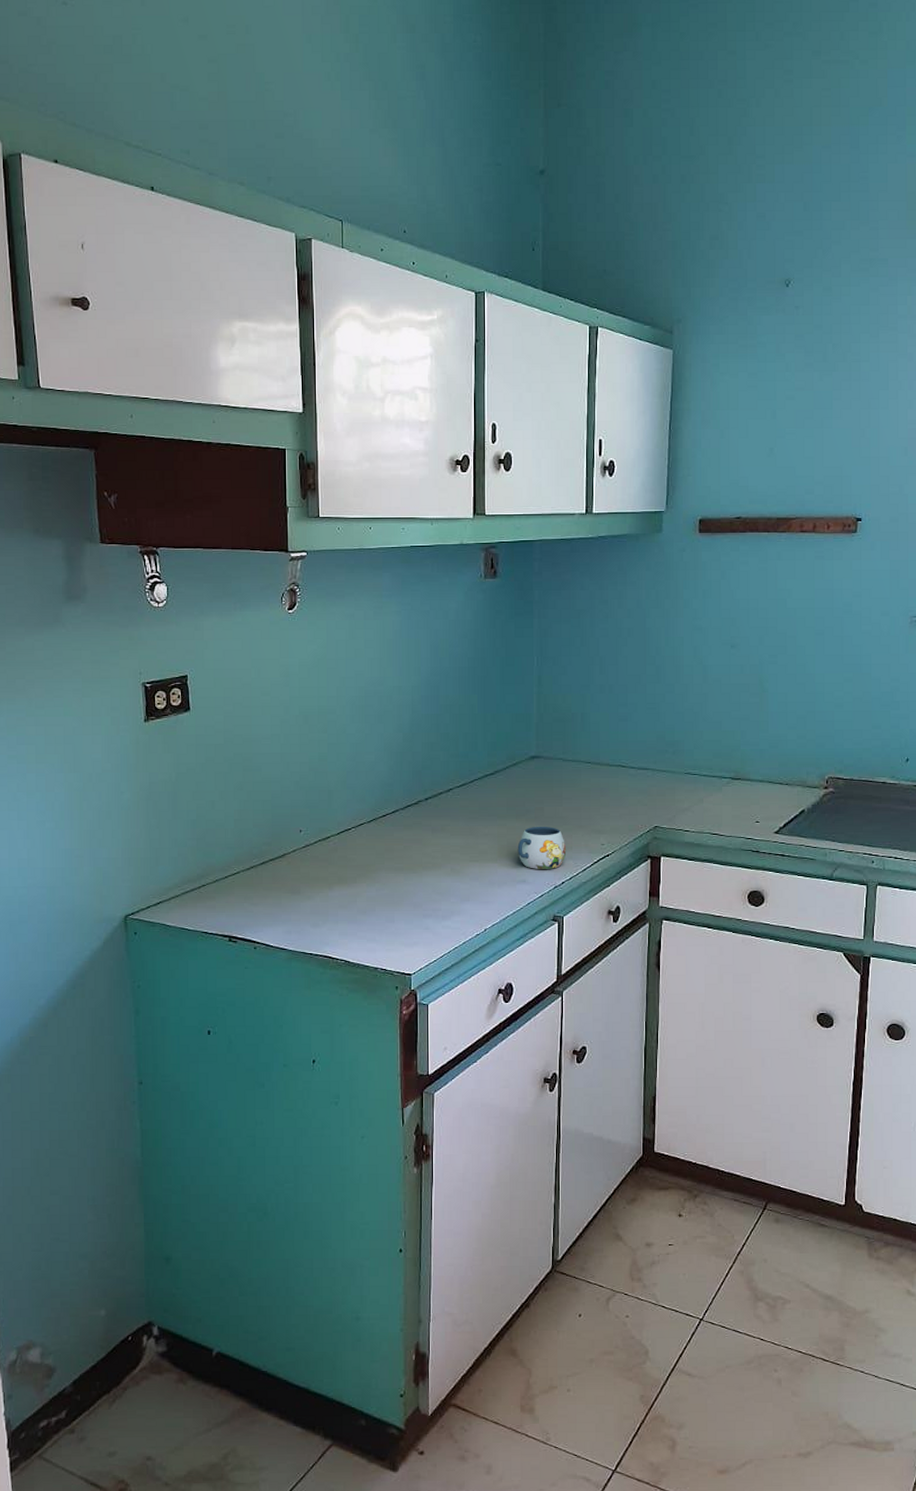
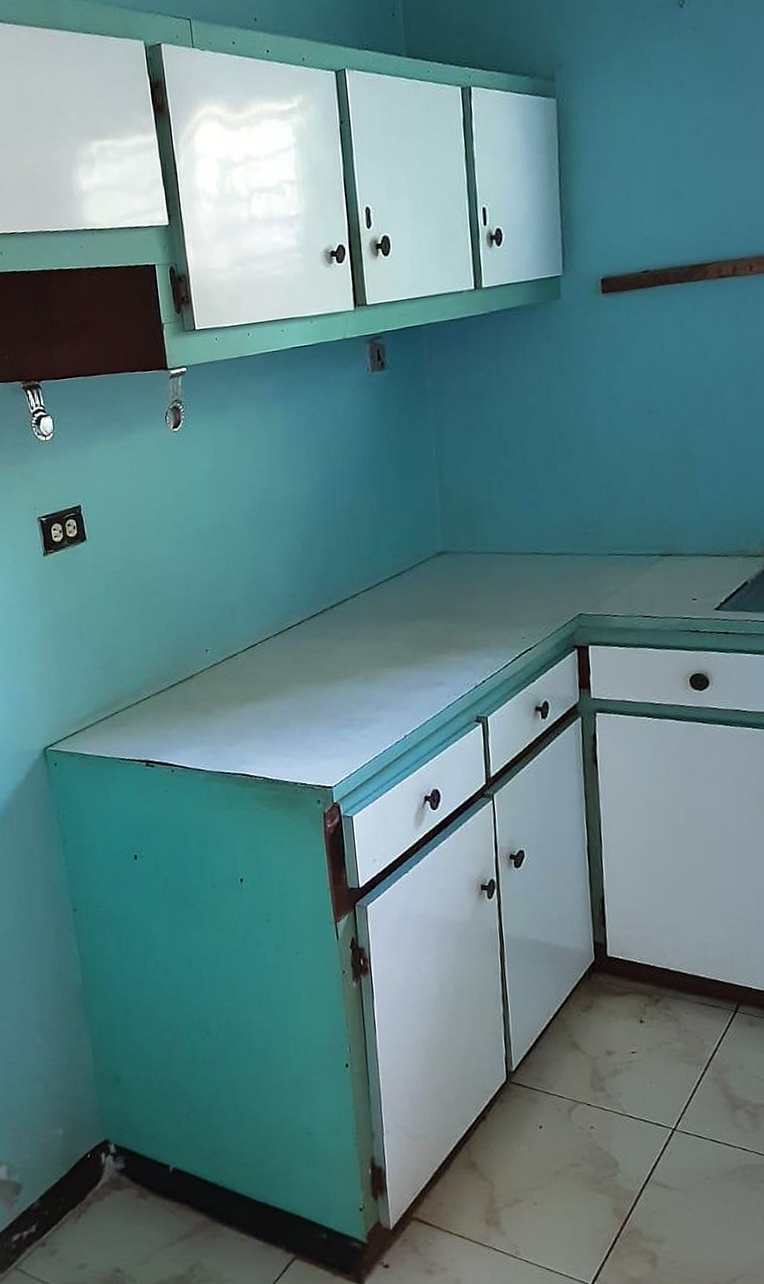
mug: present [517,826,567,869] -> none [431,624,485,670]

